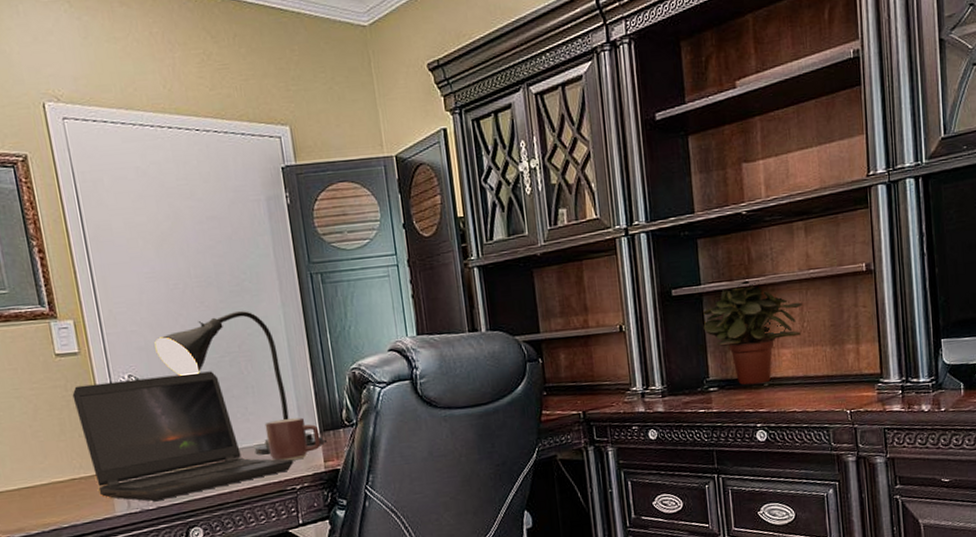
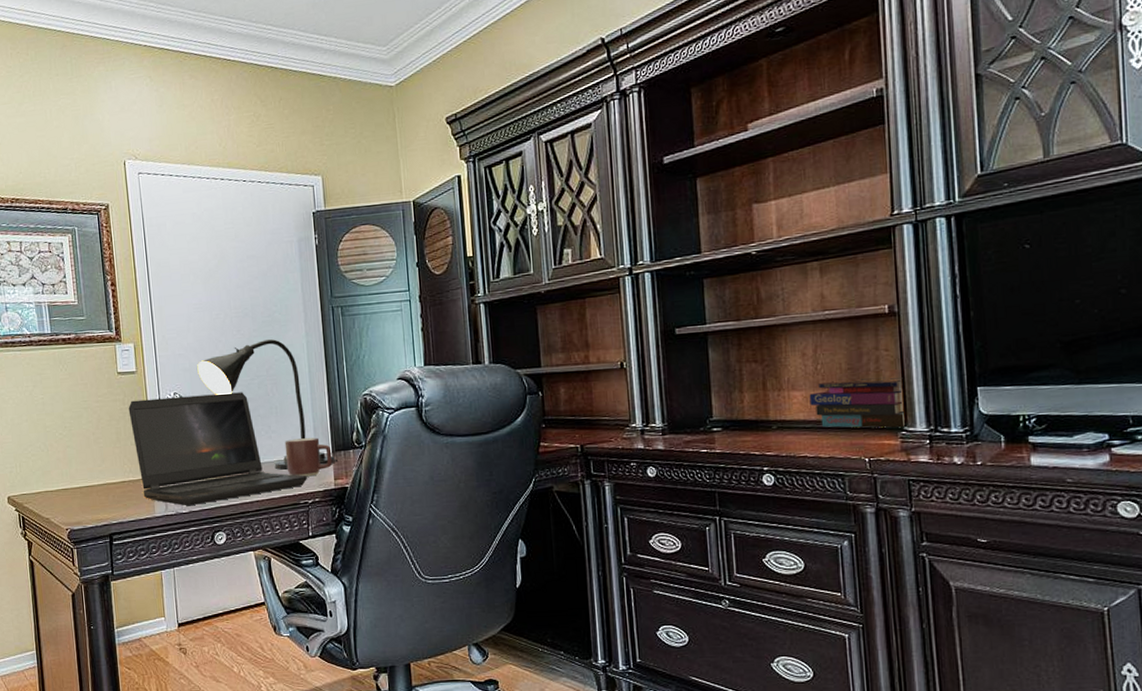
potted plant: present [703,281,802,385] -> none [707,321,816,427]
books: none [797,332,883,383] -> present [809,377,908,428]

